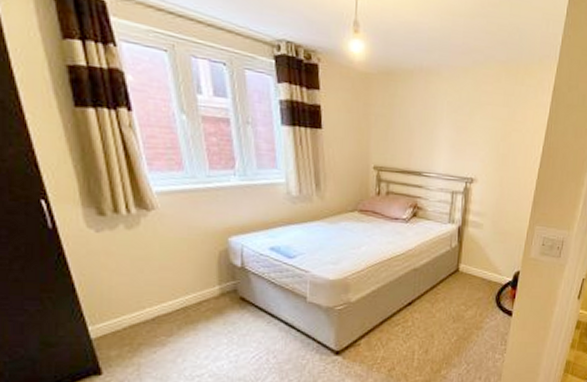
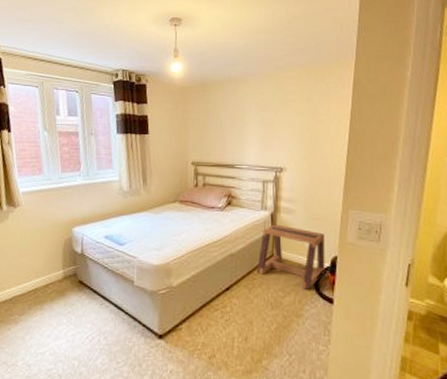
stool: none [440,238,510,303] -> present [257,224,325,290]

